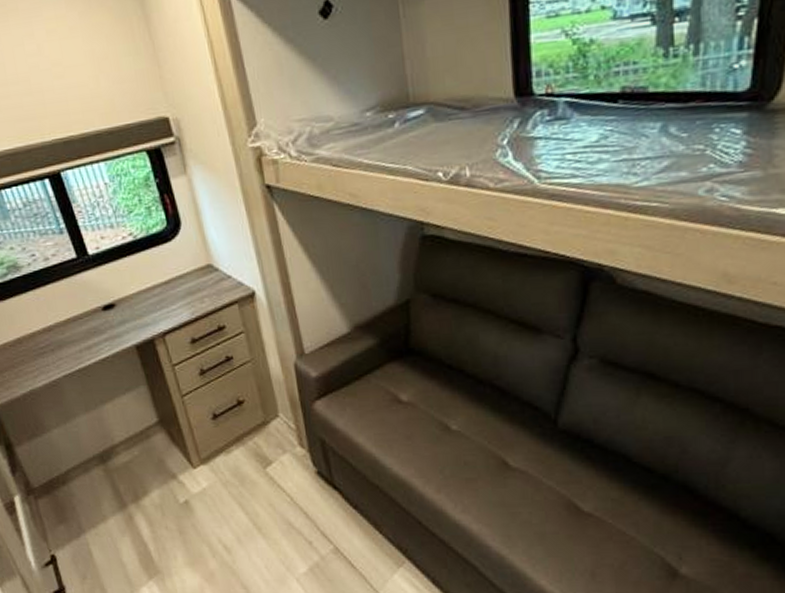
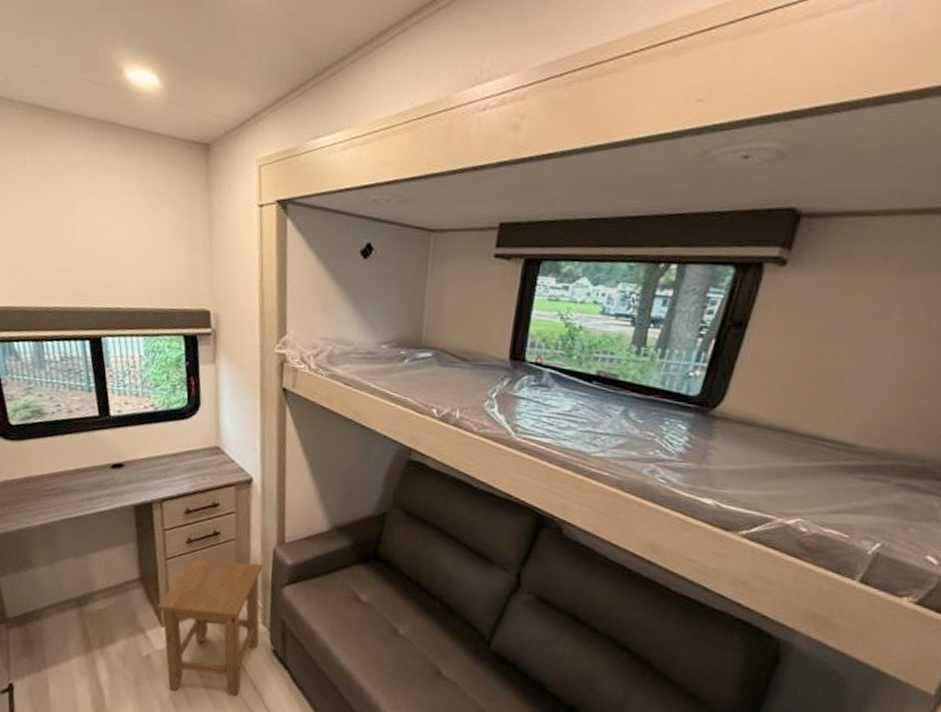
stool: none [183,383,301,533] -> present [156,558,263,697]

